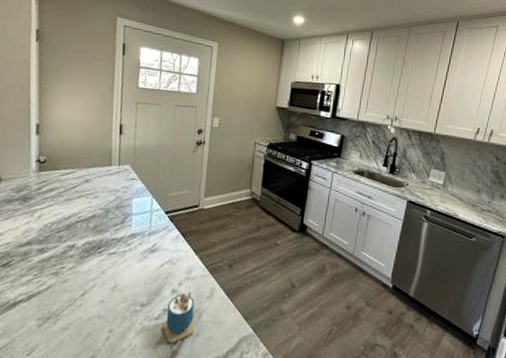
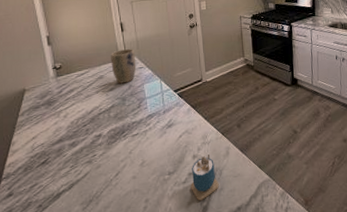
plant pot: none [100,154,130,193] -> present [111,49,136,84]

